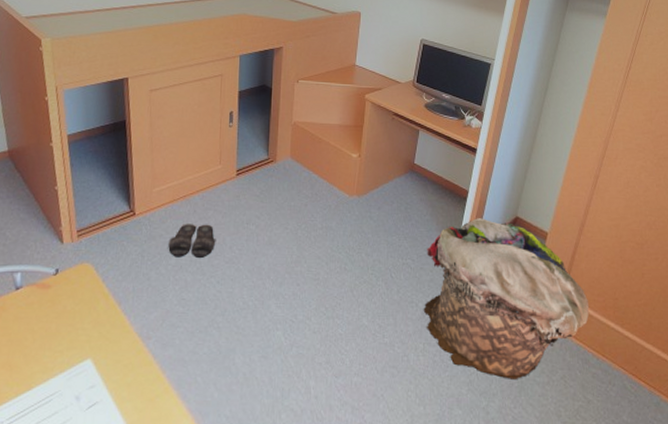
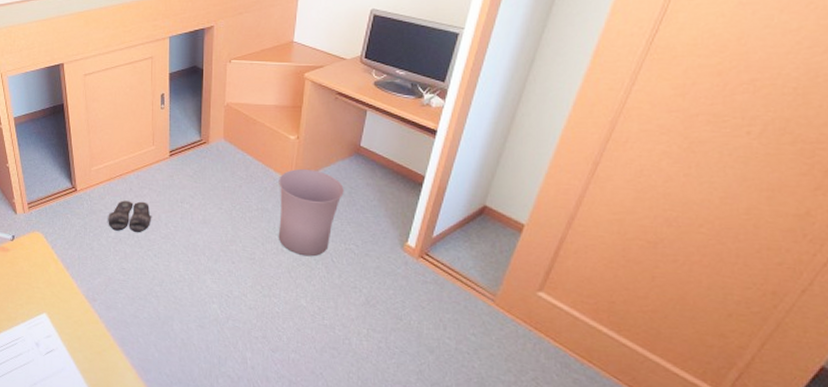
waste bin: none [341,186,401,274] -> present [278,168,344,257]
laundry basket: present [423,218,590,379] -> none [368,206,575,375]

